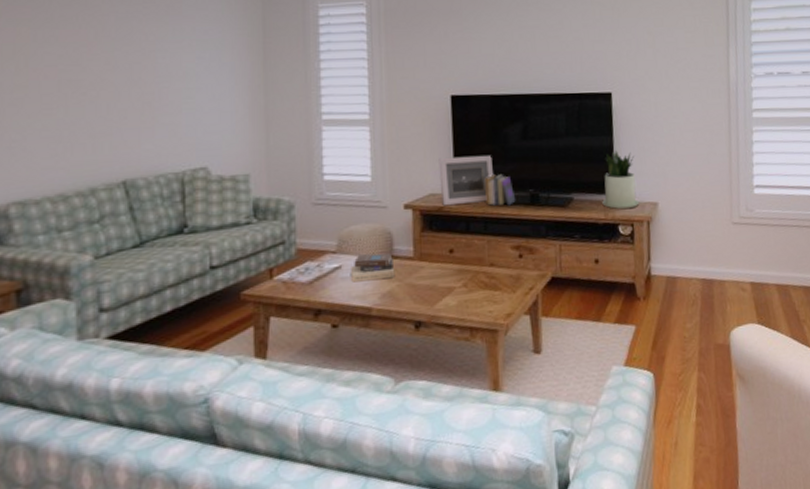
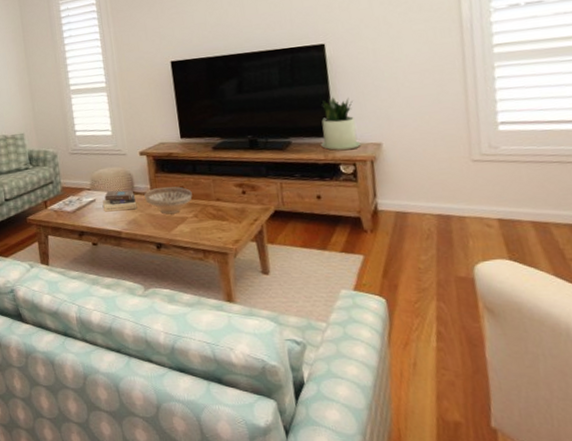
decorative bowl: none [405,248,463,284] -> present [144,186,193,215]
picture frame: present [438,154,493,206] -> none [165,108,213,153]
books: present [485,174,516,206] -> none [206,124,236,151]

